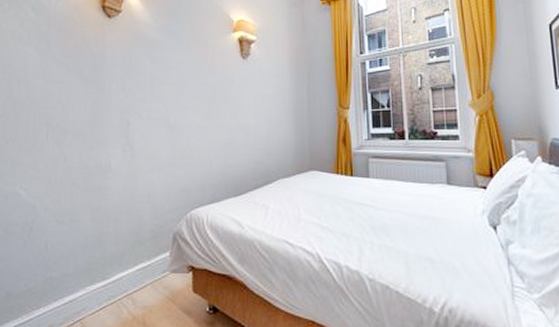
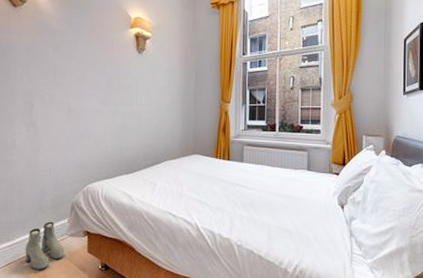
boots: none [121,255,166,314] -> present [25,221,64,270]

